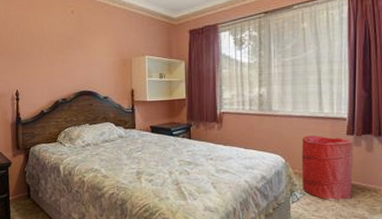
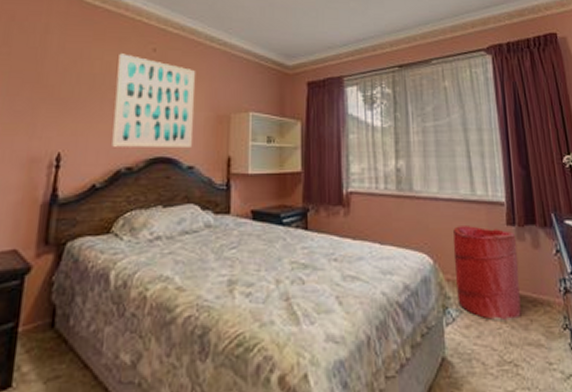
wall art: none [48,16,106,85] -> present [112,53,195,147]

